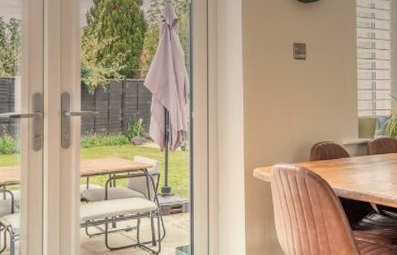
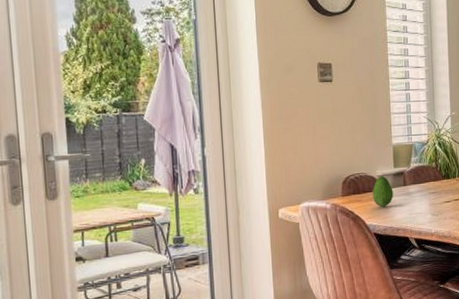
fruit: none [338,144,357,174] -> present [372,175,393,208]

